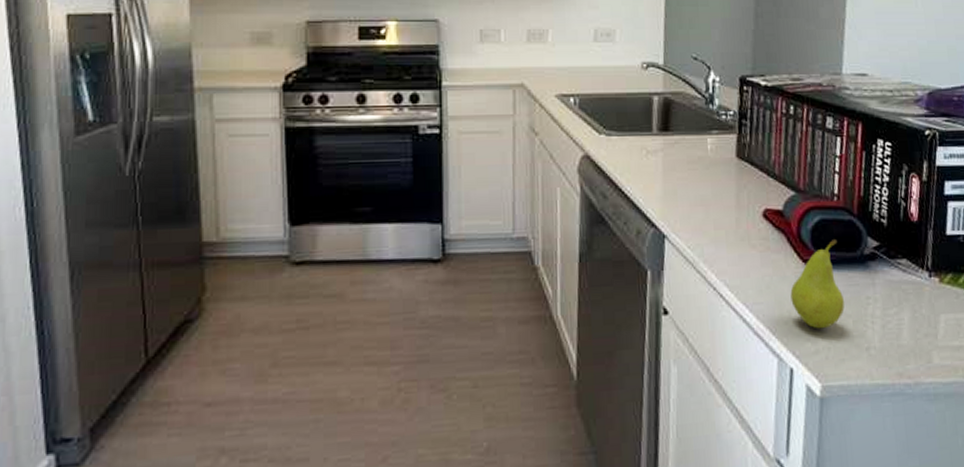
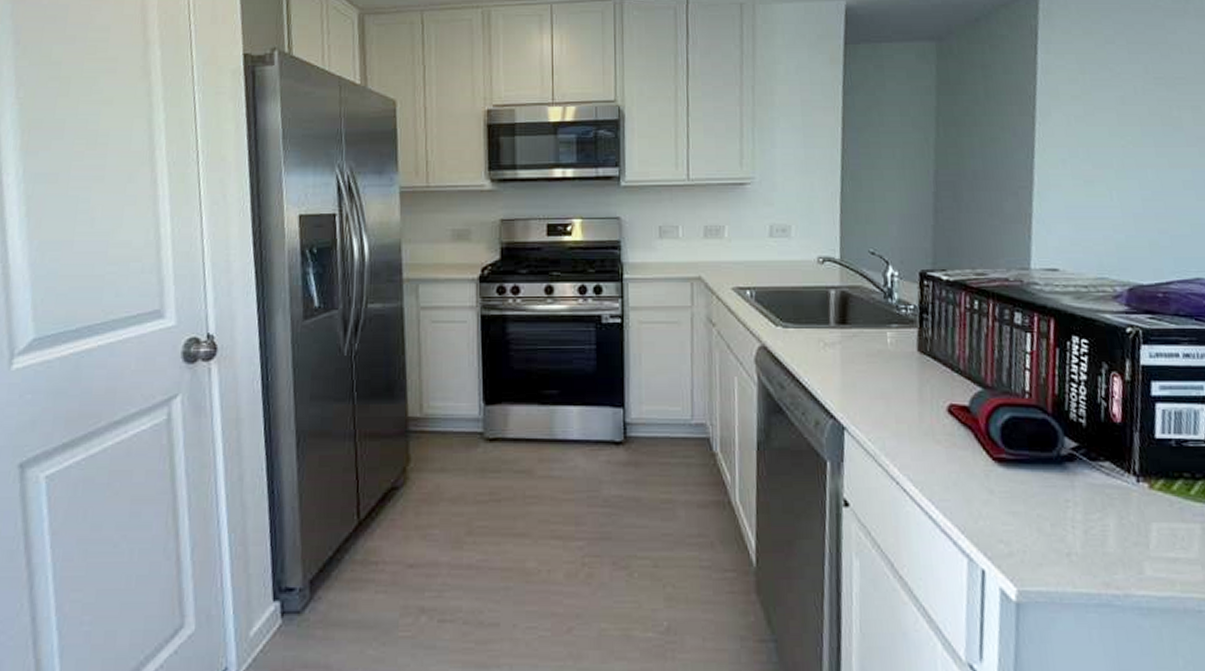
fruit: present [790,240,845,329] -> none [979,438,1041,531]

